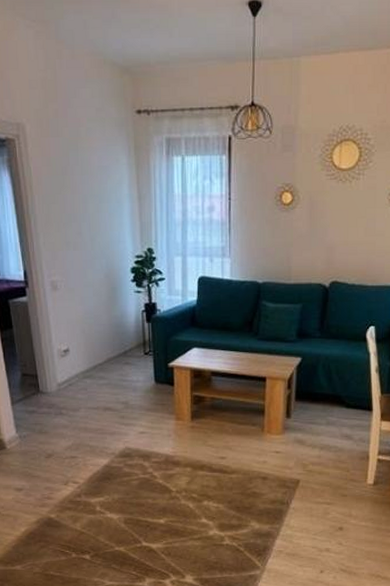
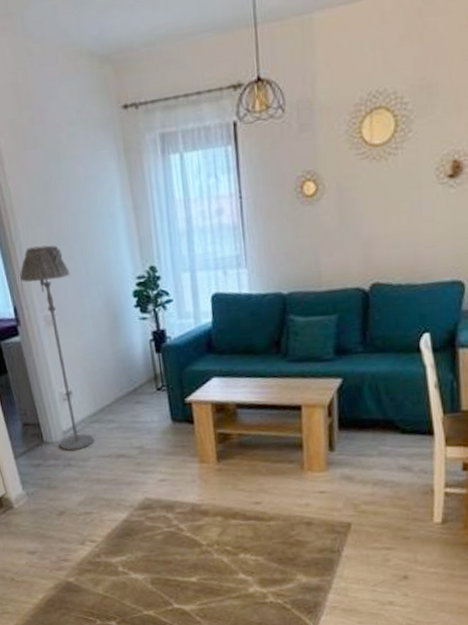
floor lamp: none [32,221,85,401] -> present [20,245,95,451]

